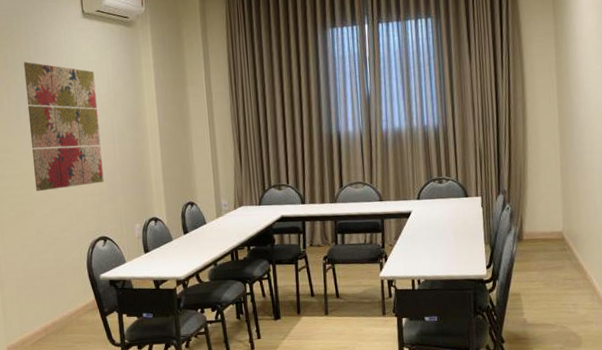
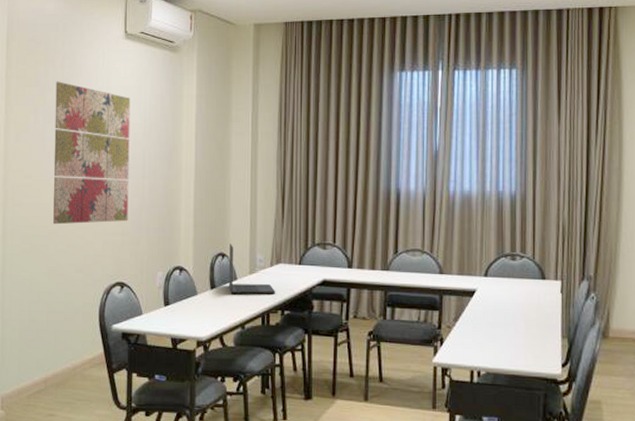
laptop: none [197,193,241,236] -> present [229,244,276,294]

